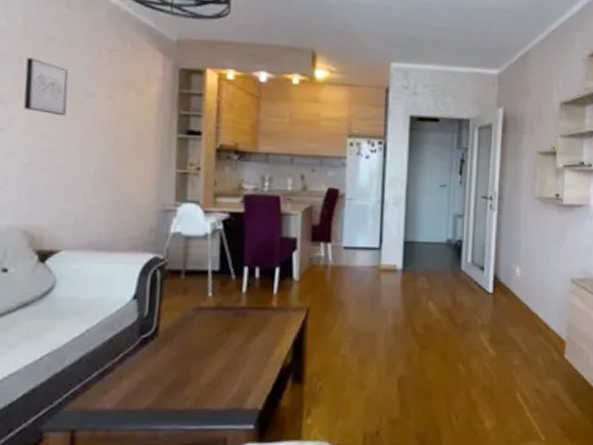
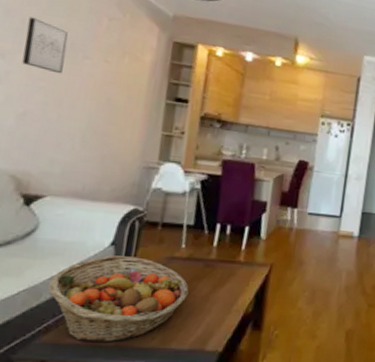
fruit basket: none [72,310,220,407] -> present [48,255,189,343]

